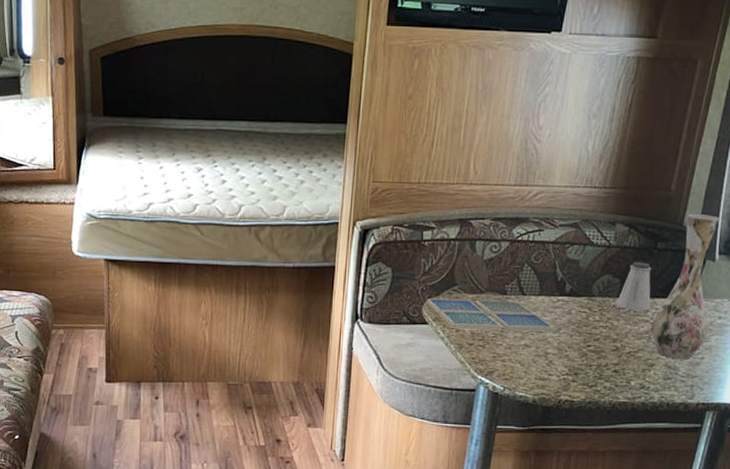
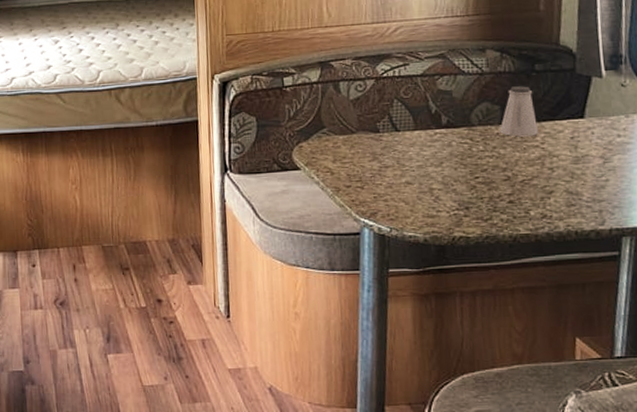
drink coaster: present [427,299,554,332] -> none [296,138,436,173]
vase: present [650,213,720,360] -> none [542,31,609,184]

